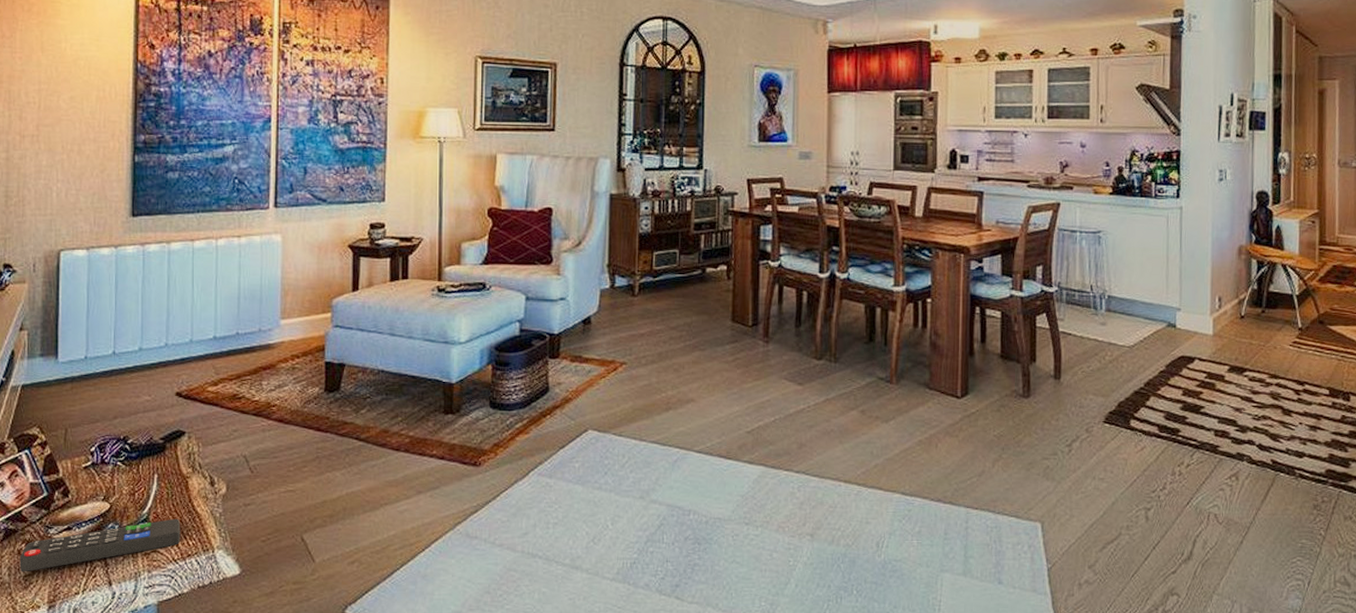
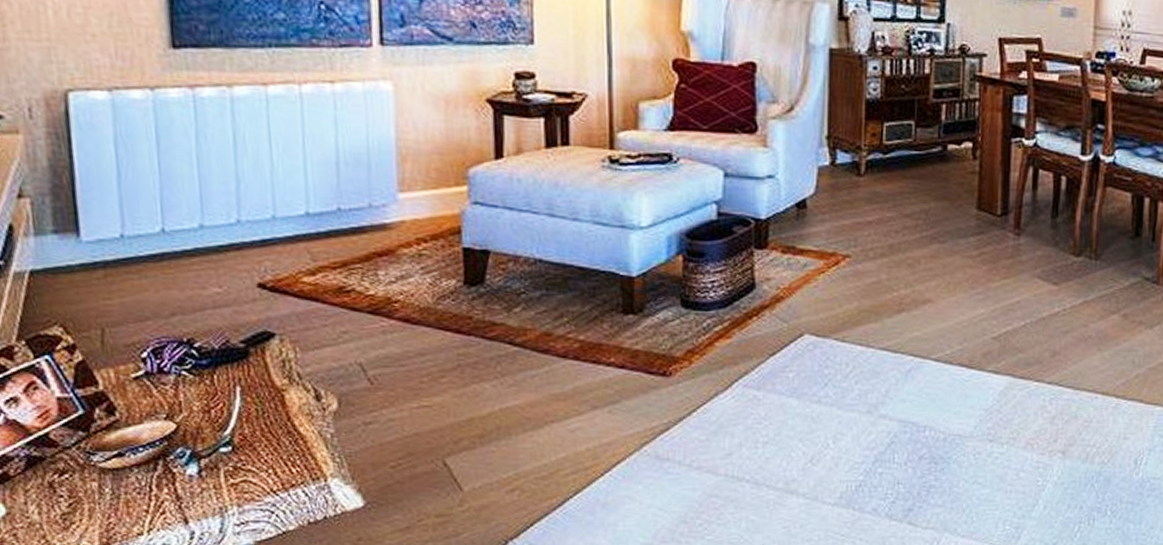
remote control: present [19,518,181,572] -> none [52,441,280,510]

